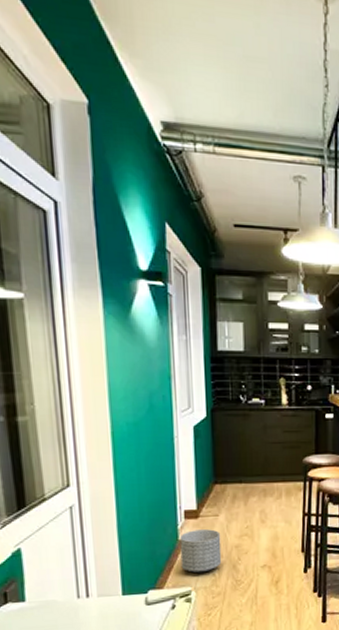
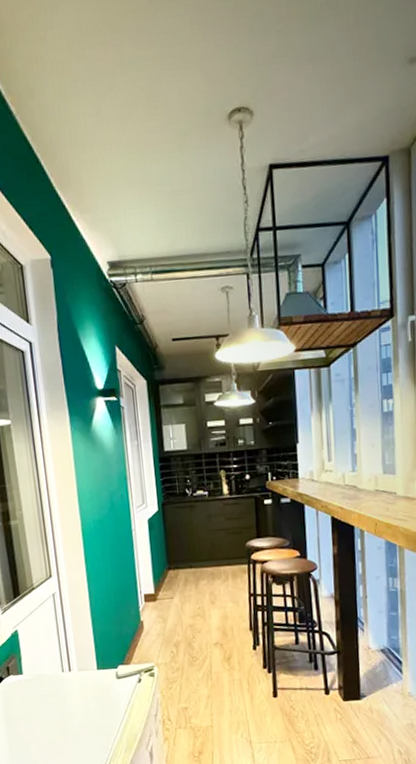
planter: present [179,529,222,574] -> none [141,610,179,651]

